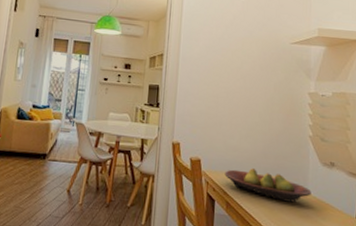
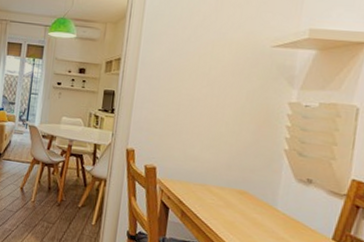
fruit bowl: present [224,167,311,203] -> none [181,178,281,218]

